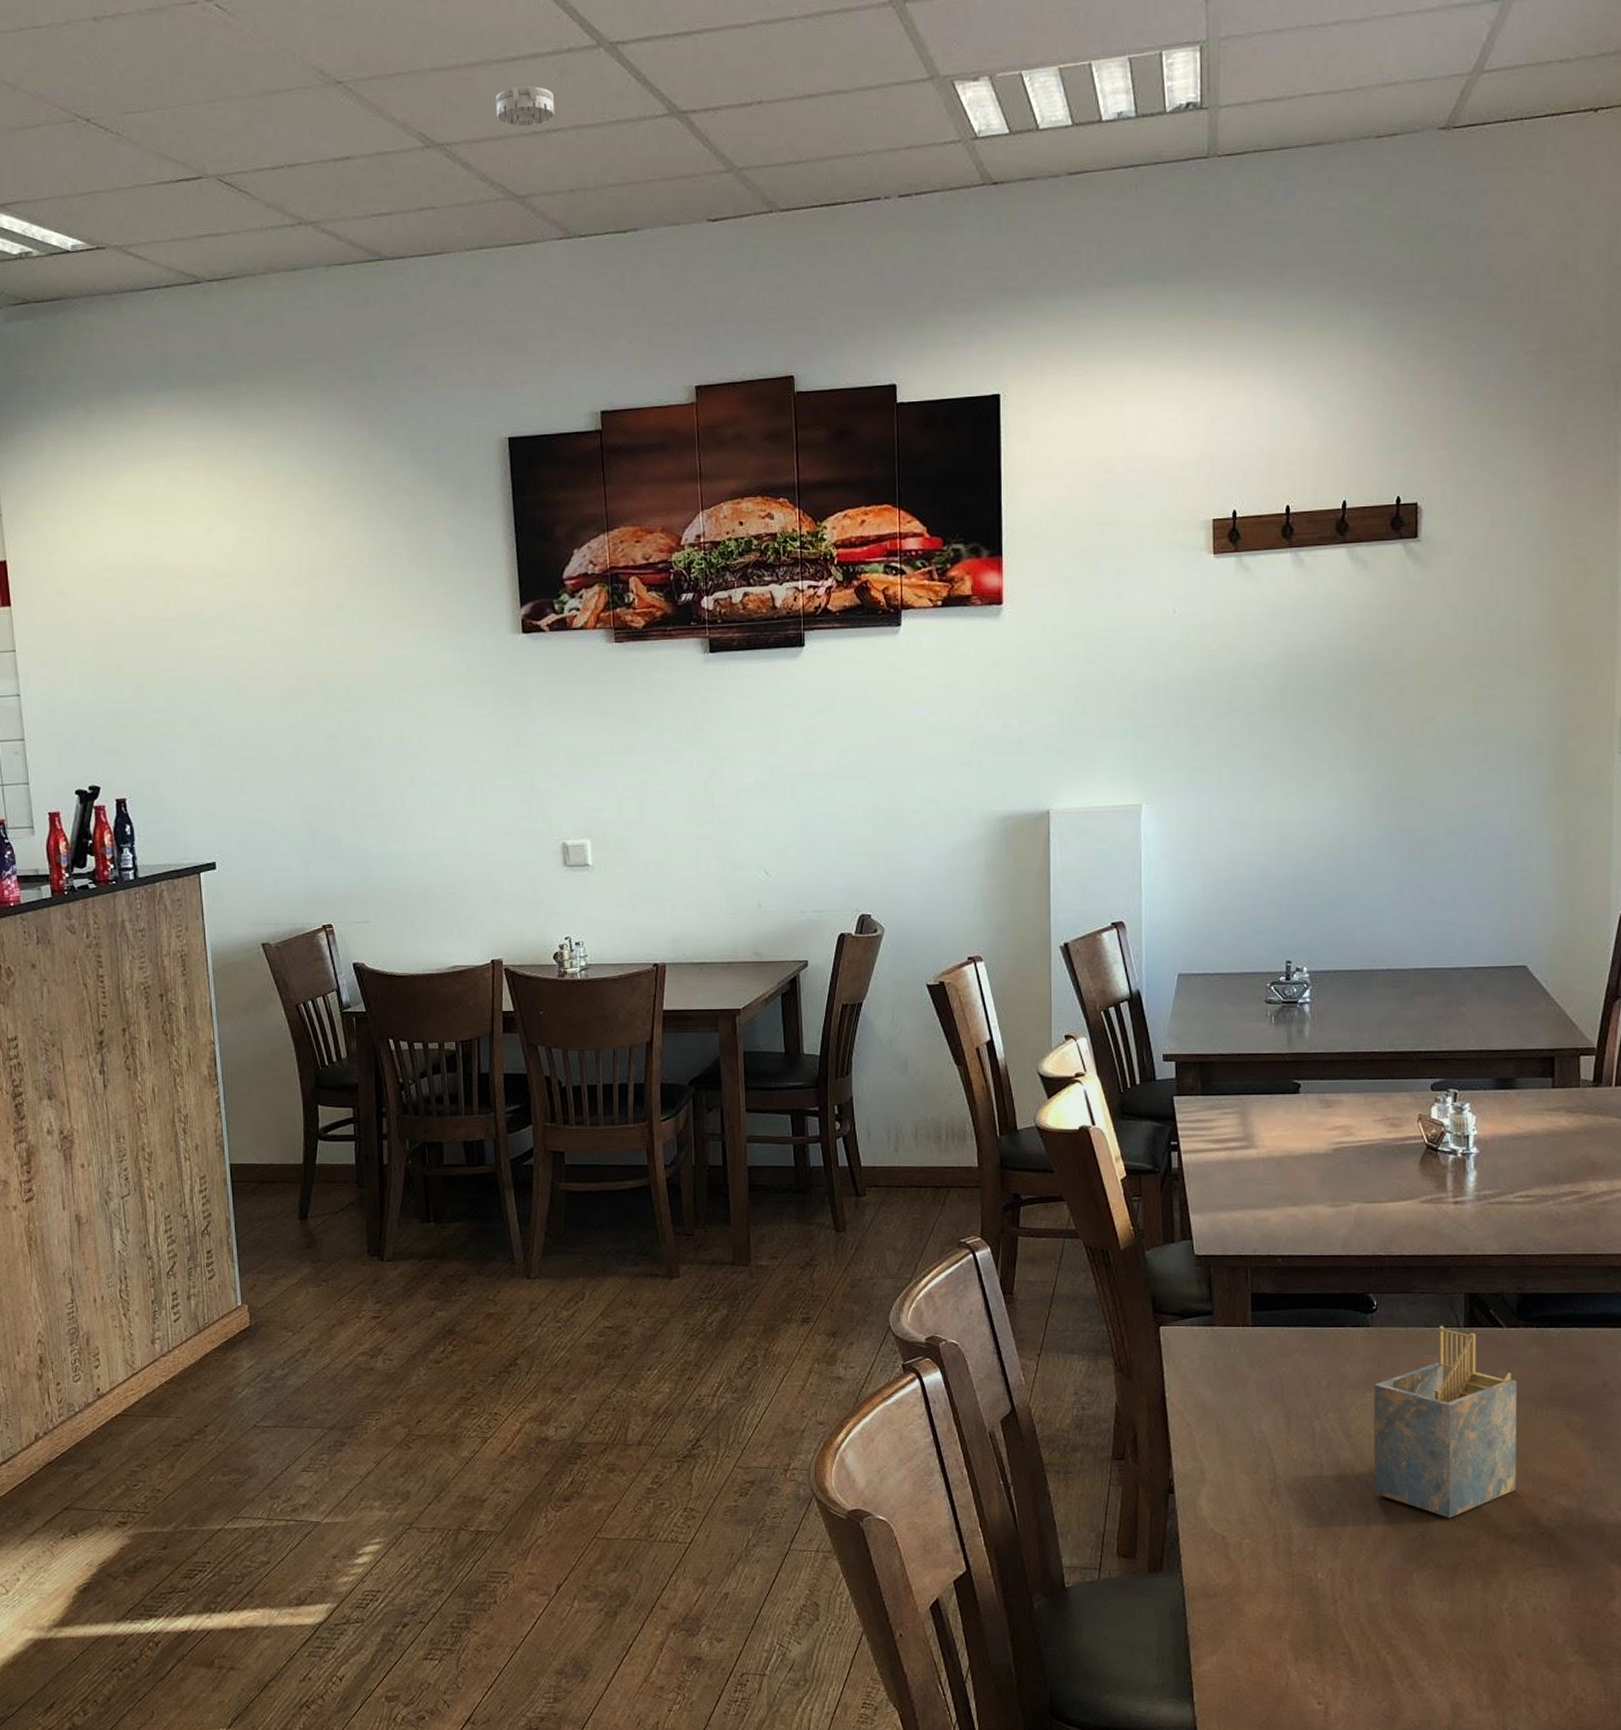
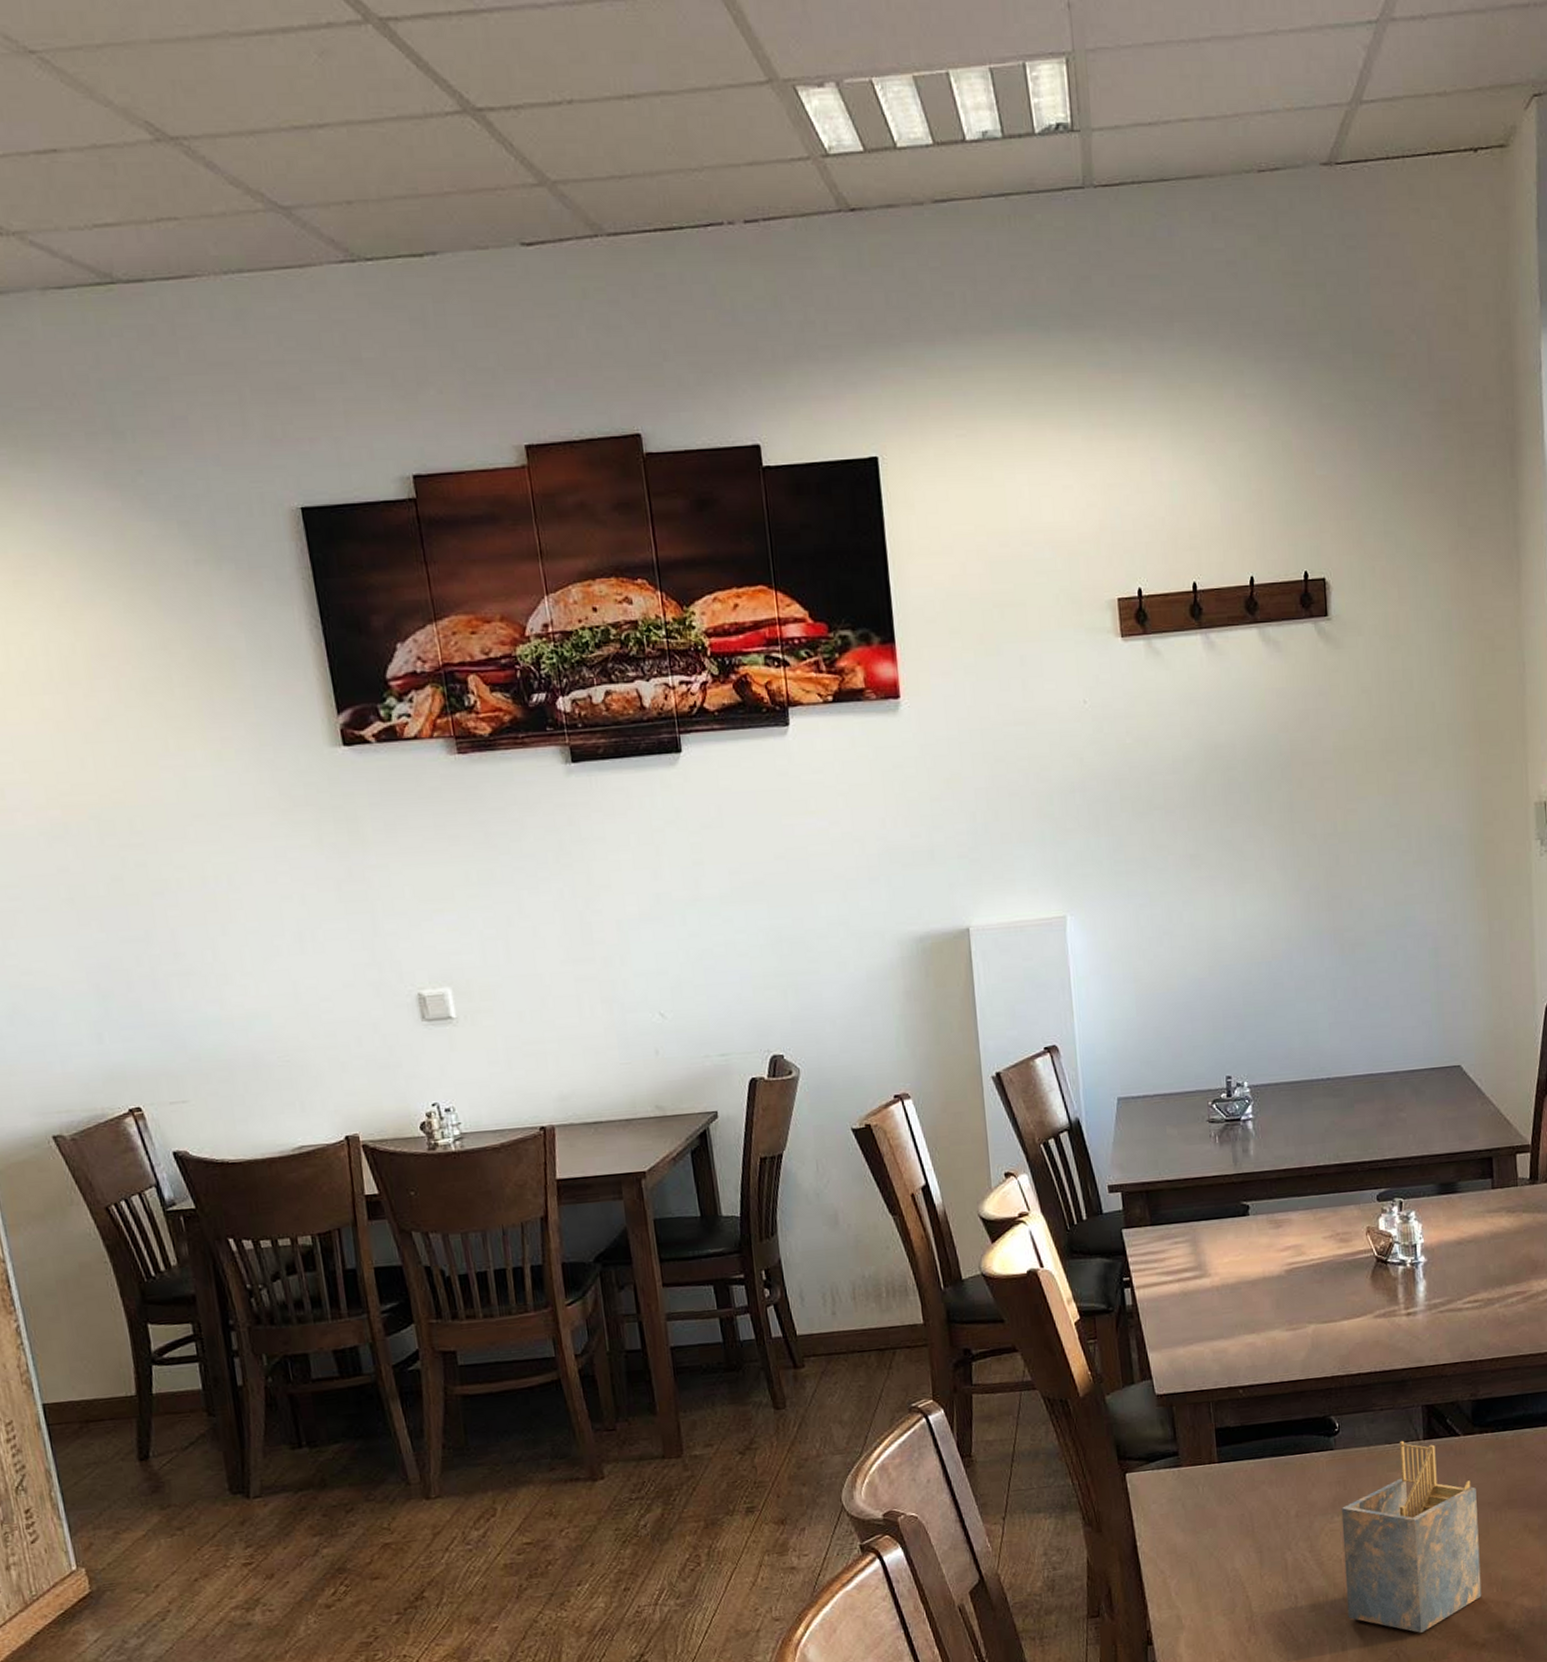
smoke detector: present [495,85,555,127] -> none [240,67,319,120]

